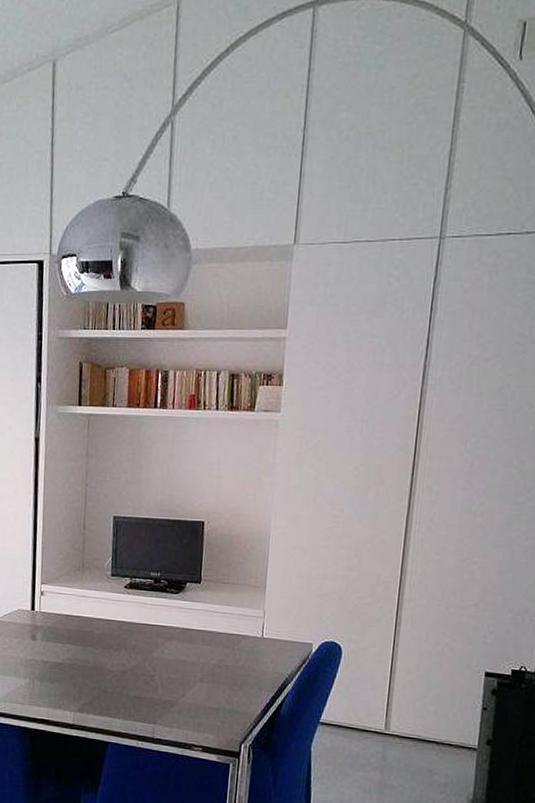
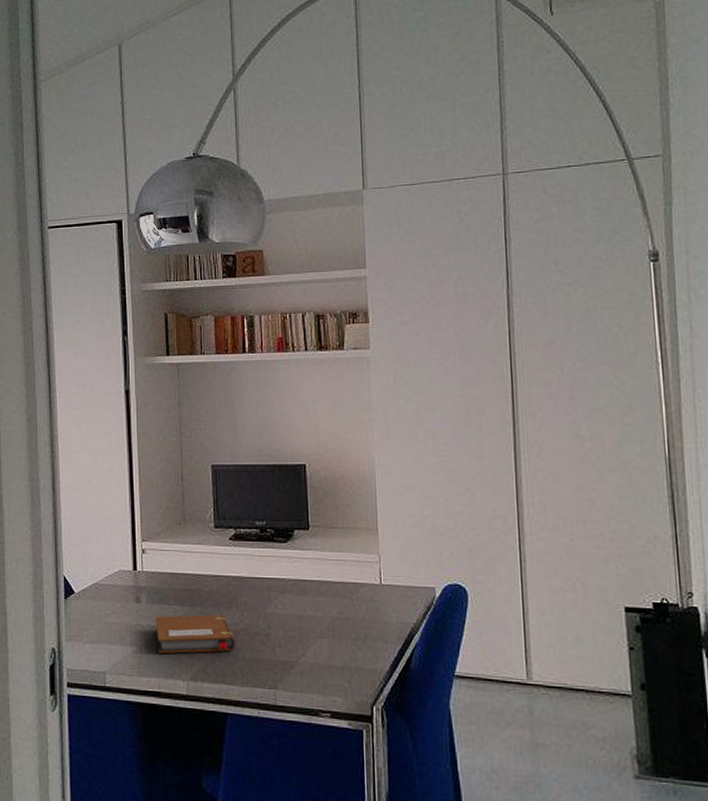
notebook: none [48,653,122,689] -> present [155,614,236,654]

